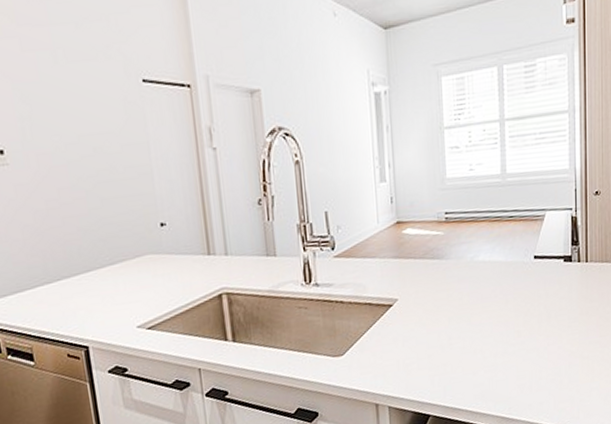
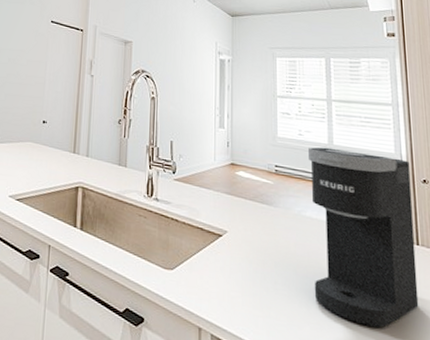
coffee maker: none [480,173,585,355] -> present [308,147,419,328]

